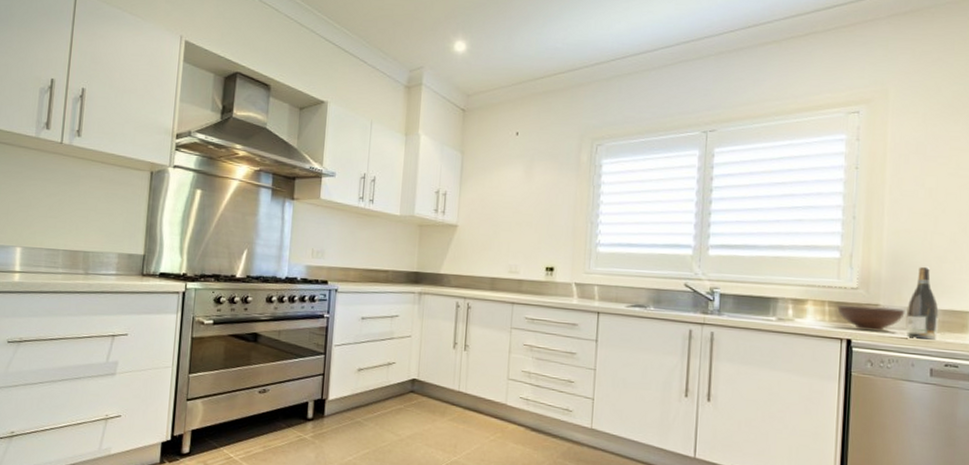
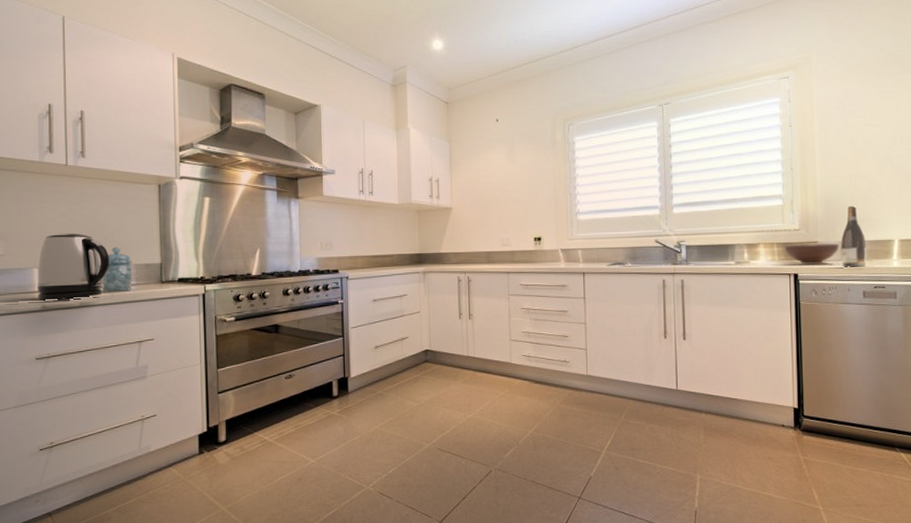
kettle: none [17,213,93,283] -> present [37,233,109,300]
canister: none [82,233,115,281] -> present [102,247,132,293]

